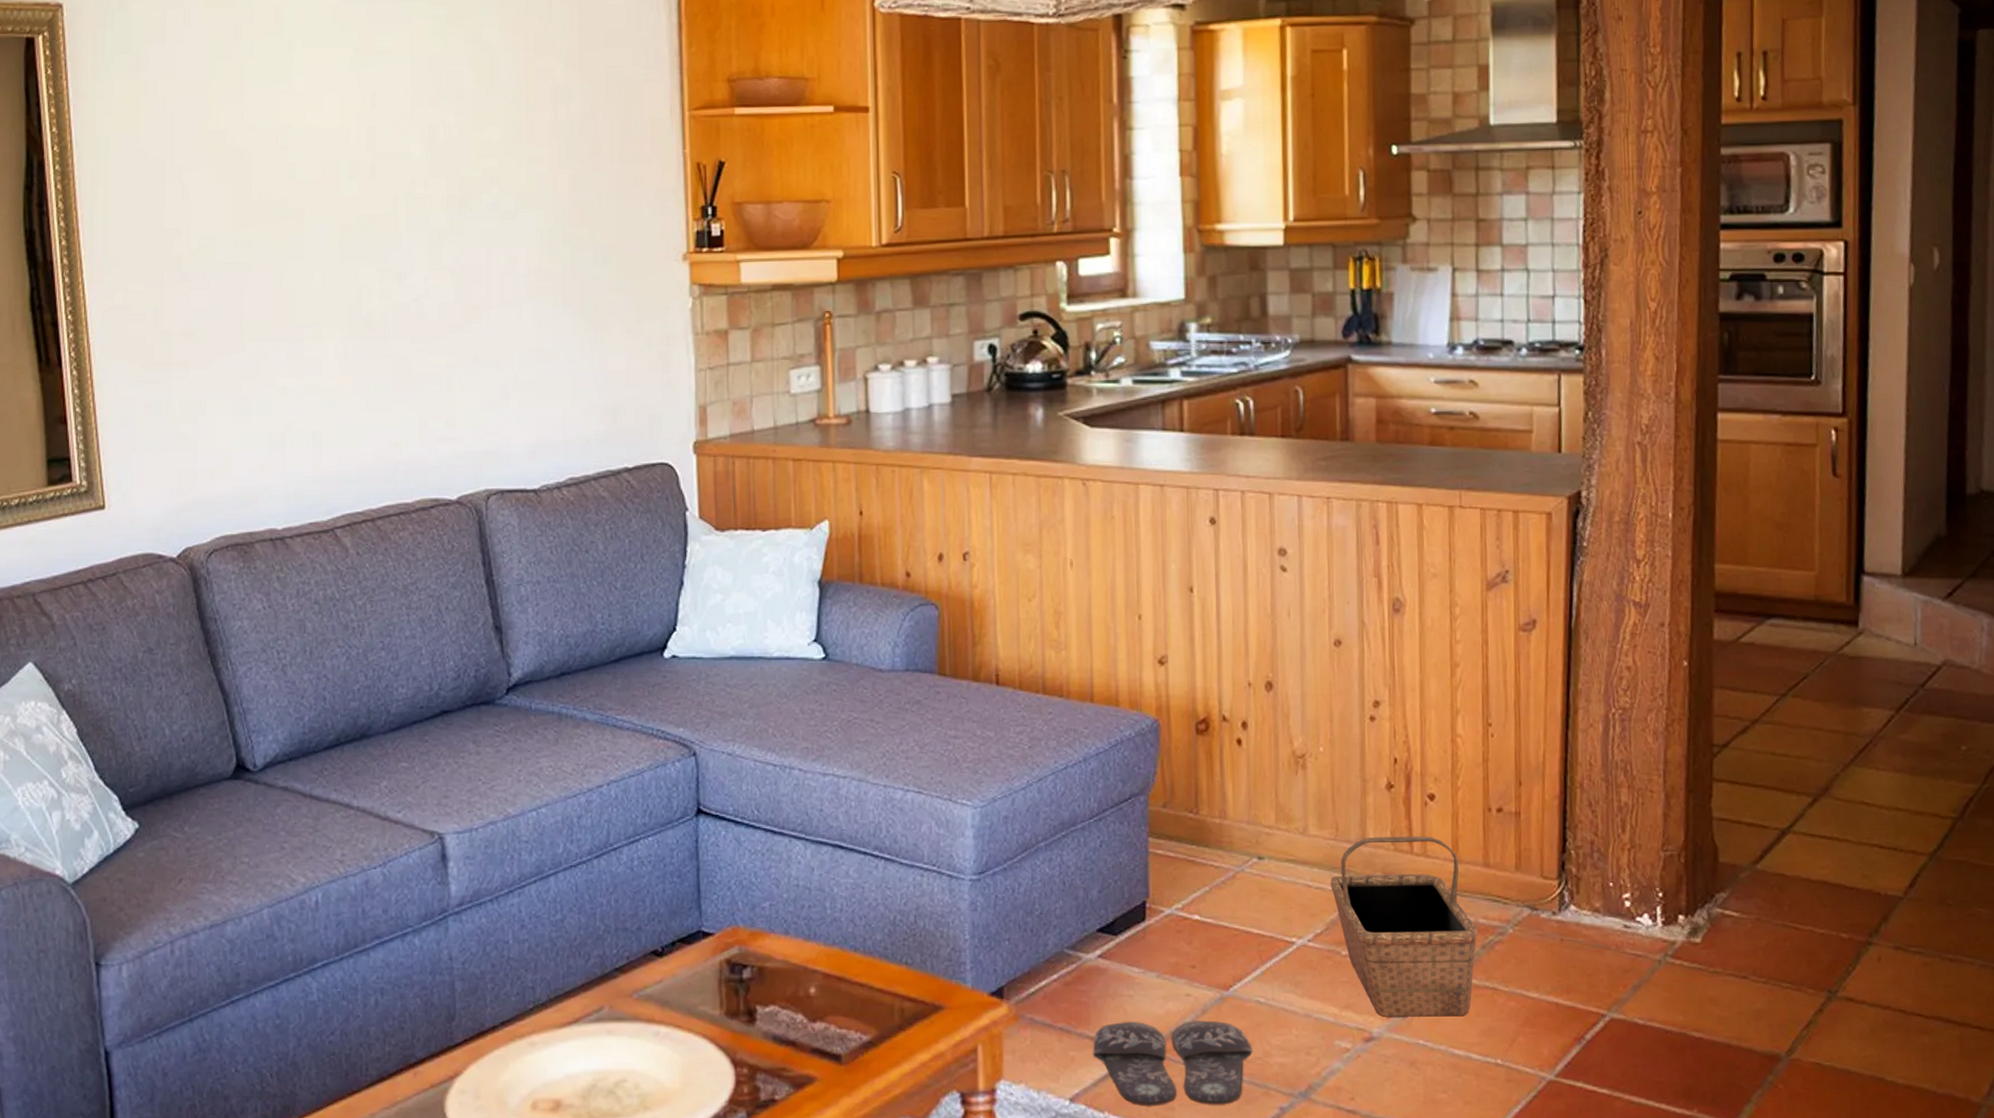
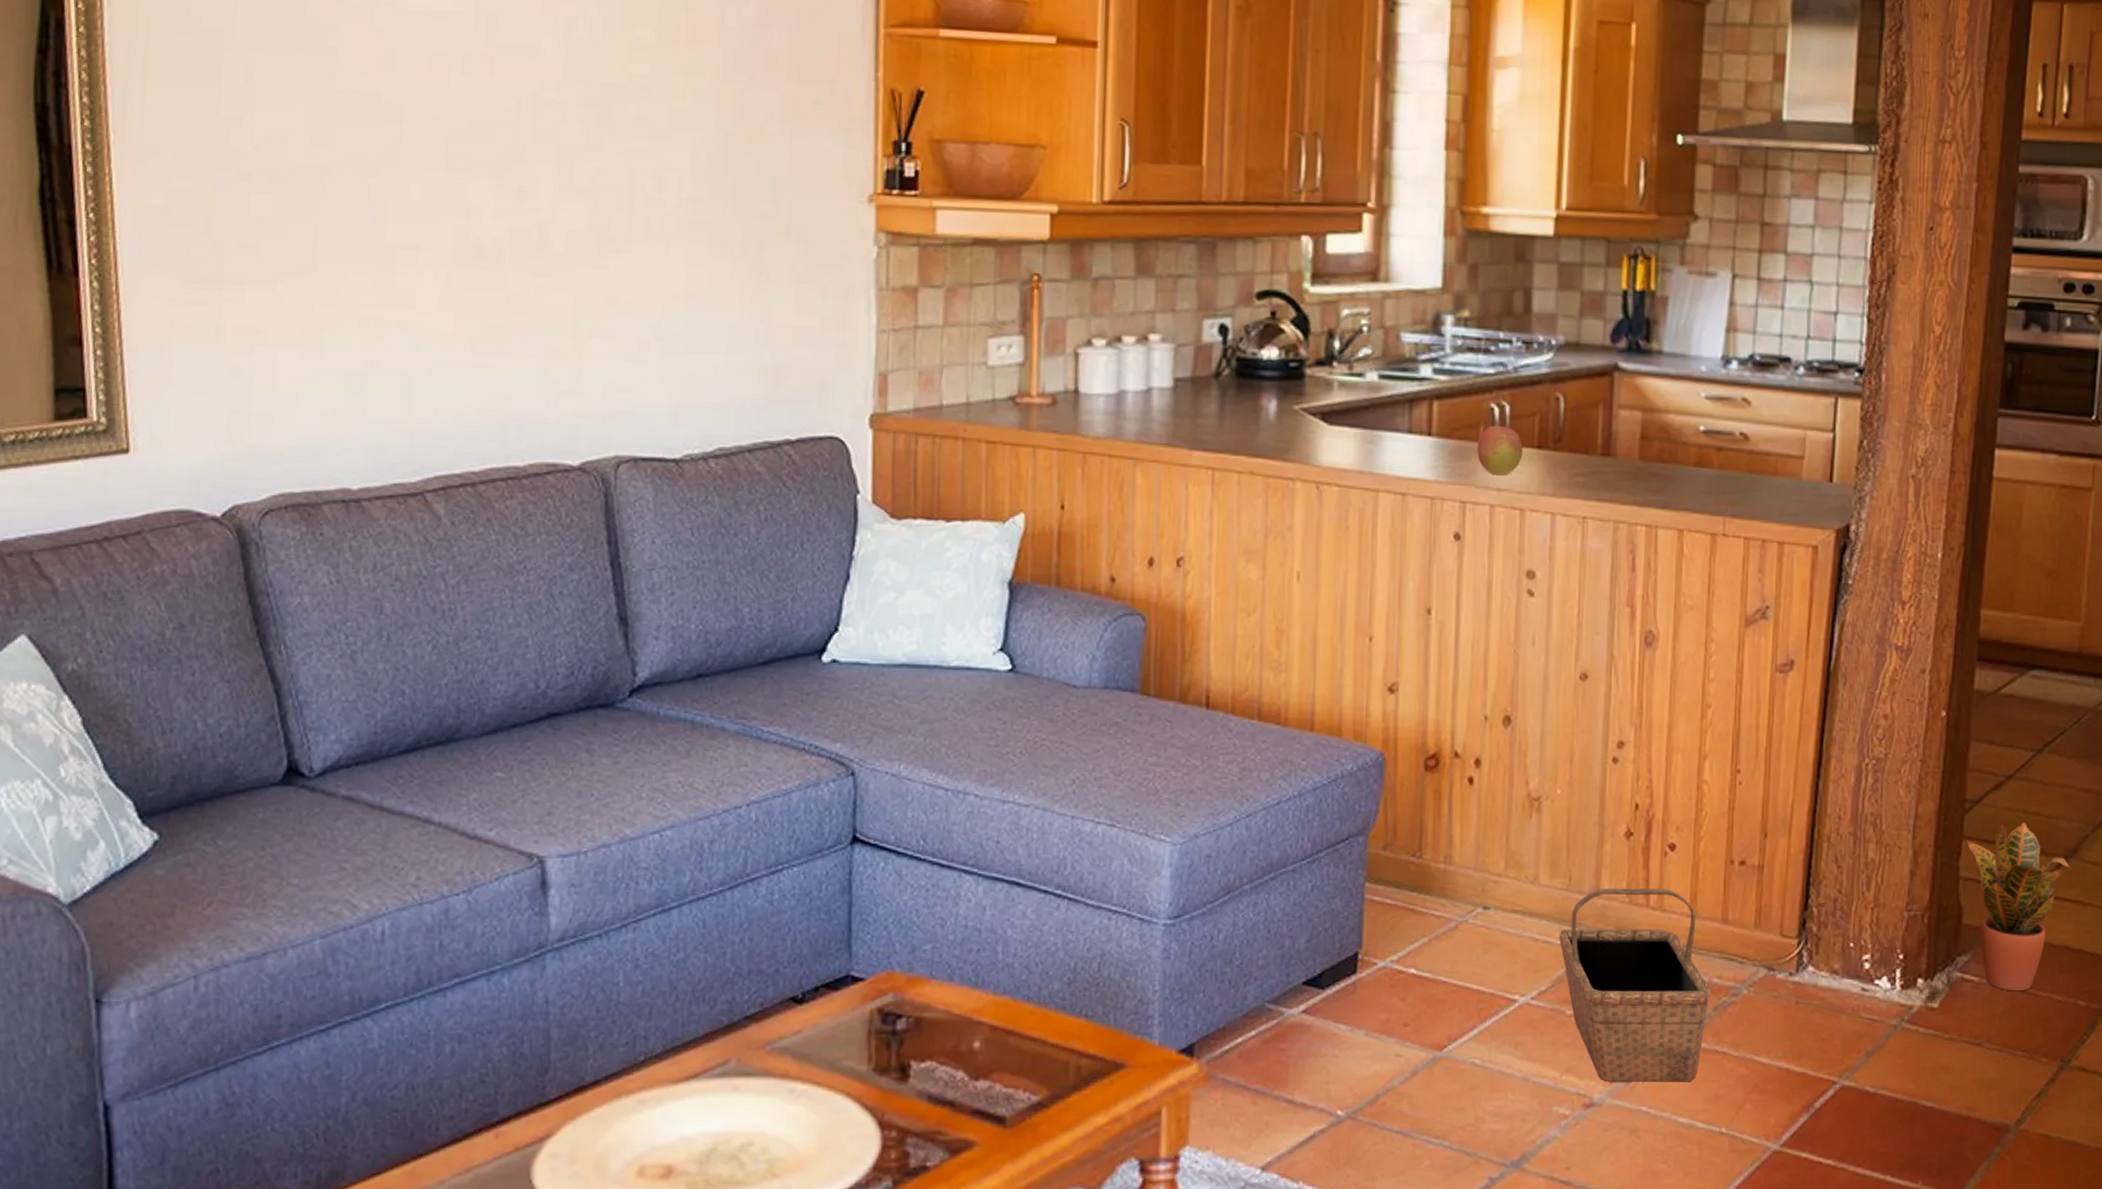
slippers: present [1093,1020,1253,1105] -> none [1290,1083,1464,1175]
fruit: none [1226,419,1268,464] -> present [1477,425,1523,476]
potted plant: none [1717,763,1824,926] -> present [1966,821,2071,992]

